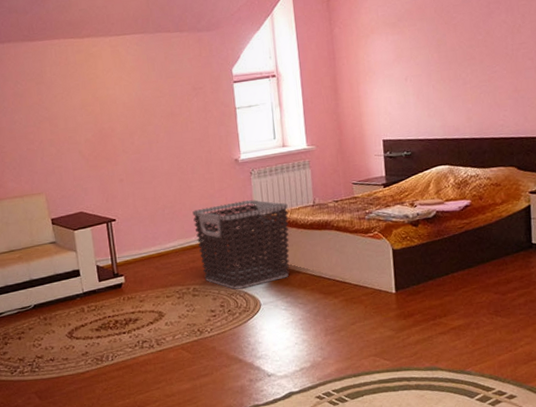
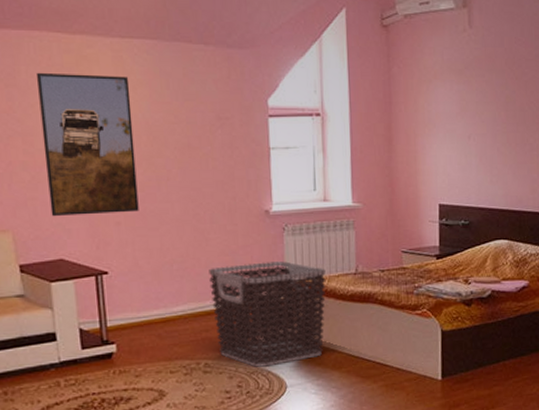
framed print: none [58,65,137,180] -> present [37,72,139,217]

